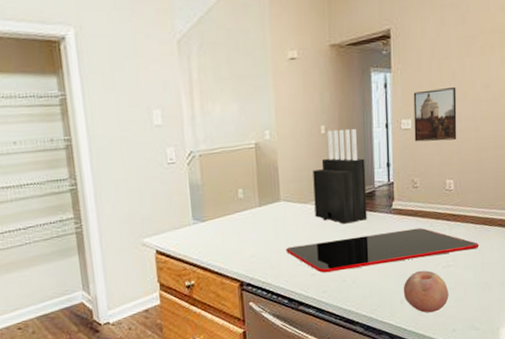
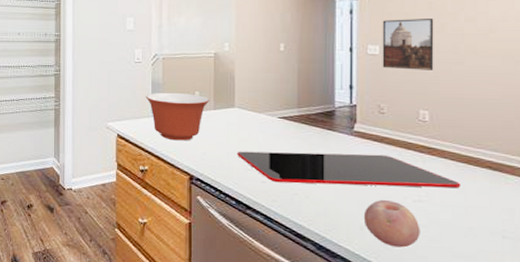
mixing bowl: none [183,192,255,248] -> present [145,92,210,141]
knife block: present [313,128,367,224] -> none [269,48,325,138]

